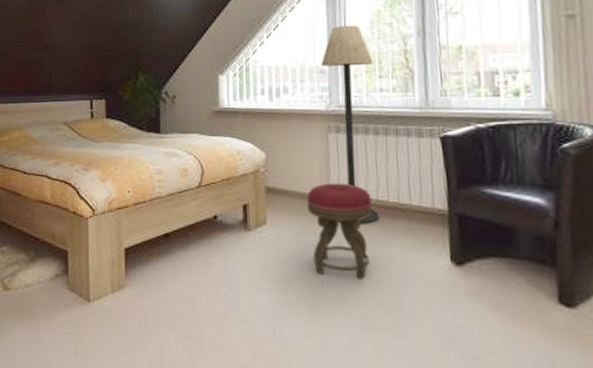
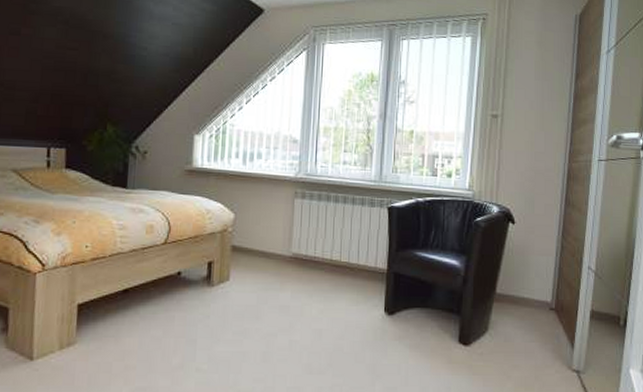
stool: present [307,183,373,279] -> none [269,243,327,329]
floor lamp: present [321,25,380,226] -> none [295,100,340,282]

